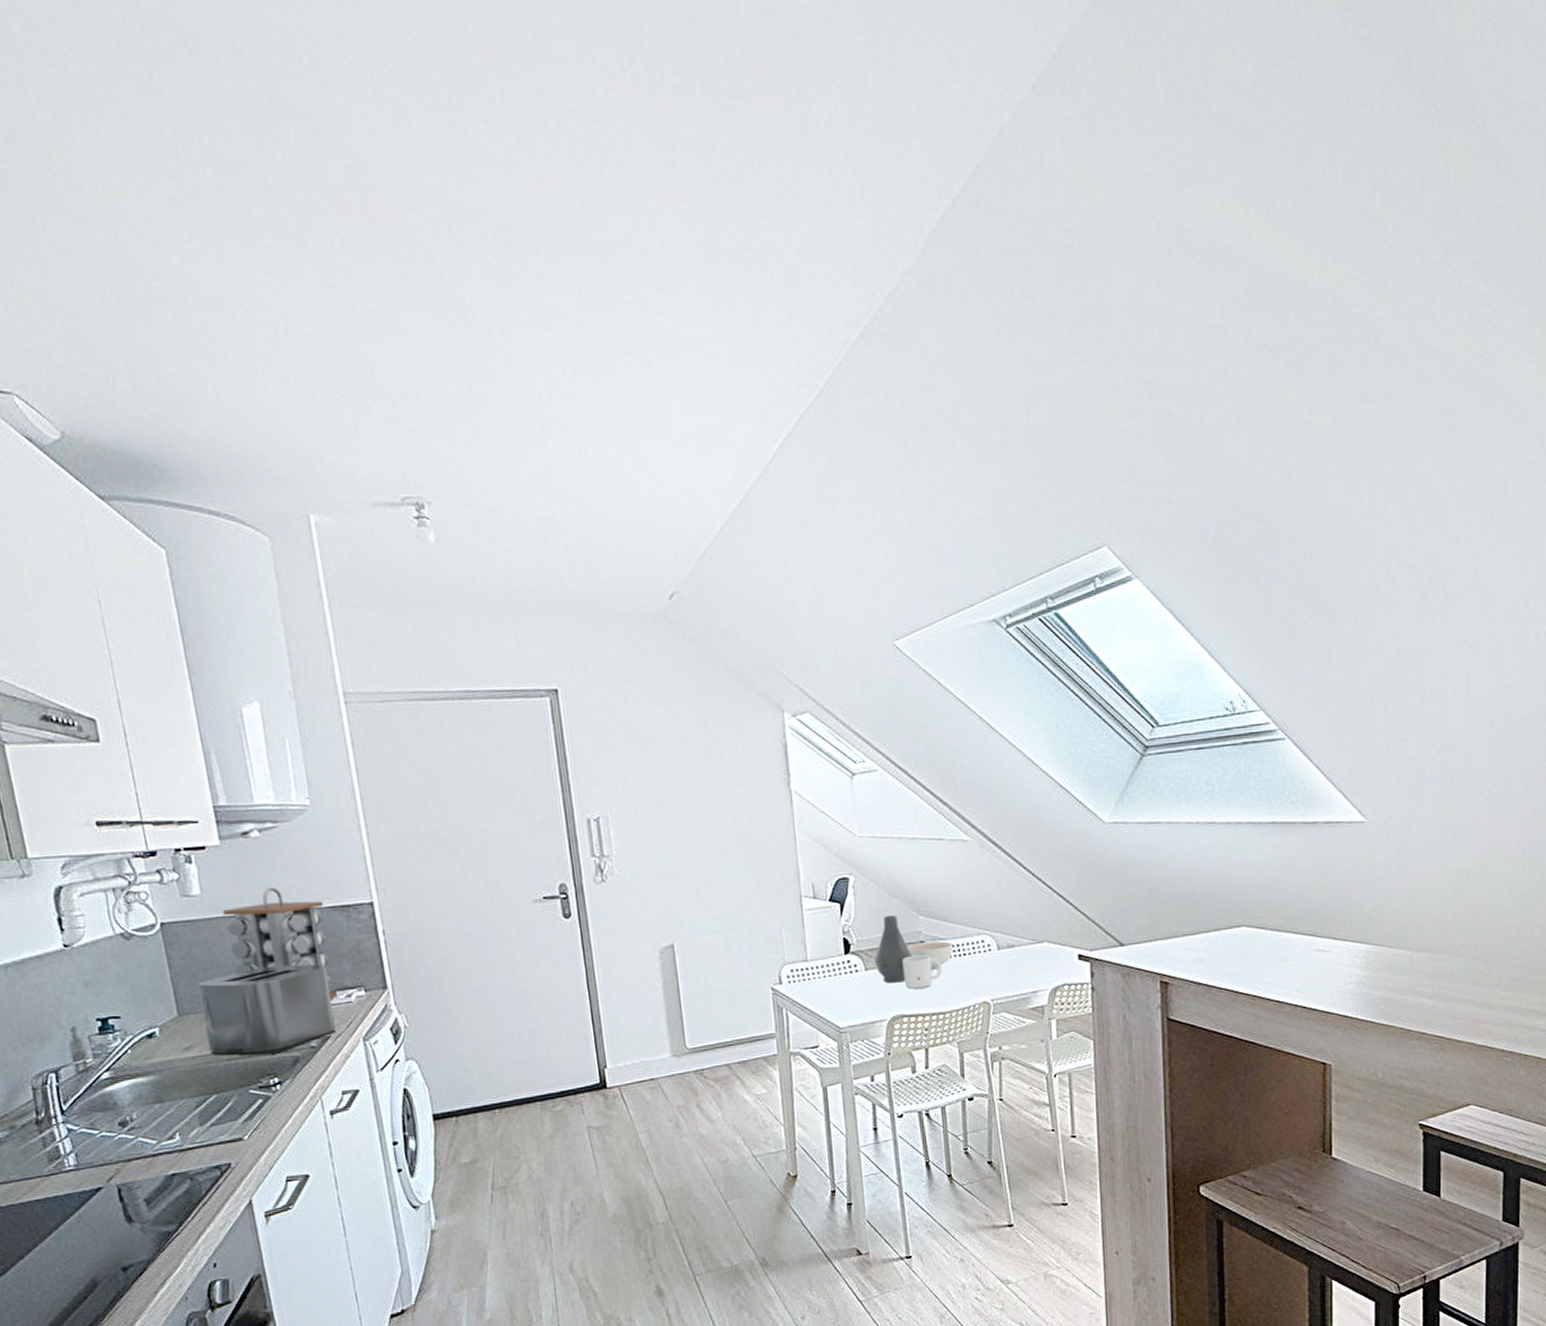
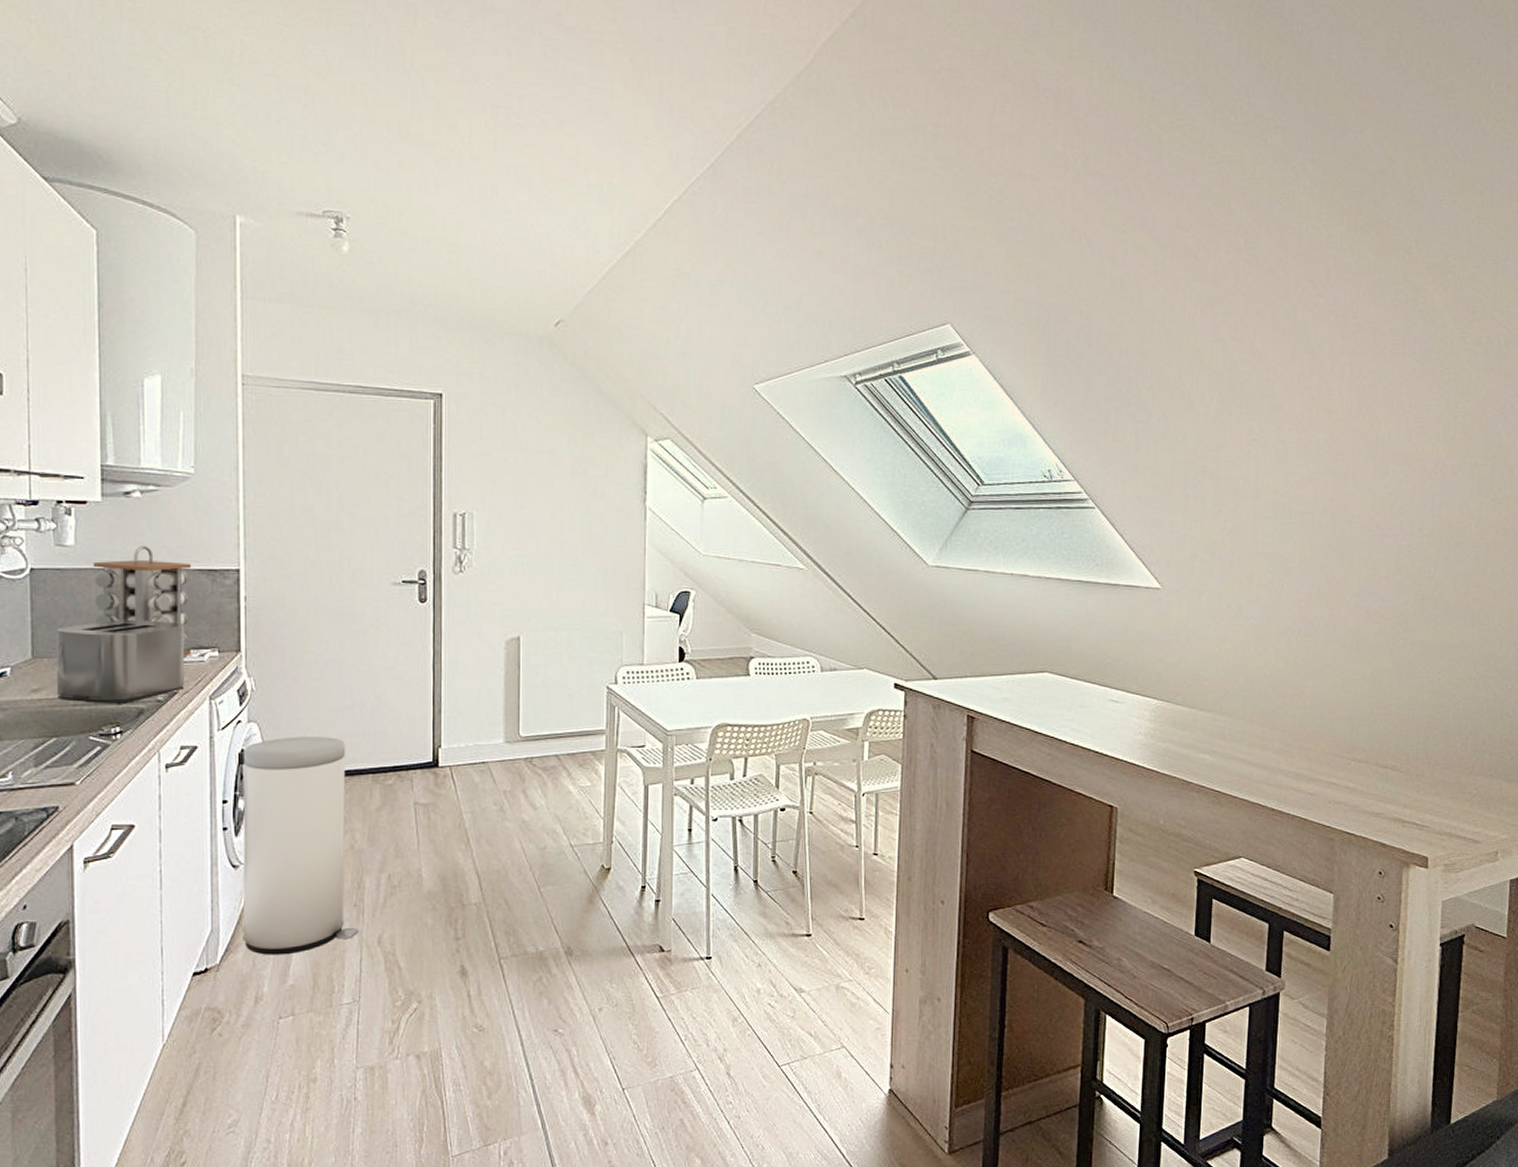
pedal bin: none [398,1067,549,1292] -> present [235,737,359,955]
vase: present [874,915,912,983] -> none [706,631,741,693]
mug: present [902,954,941,989] -> none [731,669,767,700]
bowl: present [907,941,953,970] -> none [737,658,780,684]

